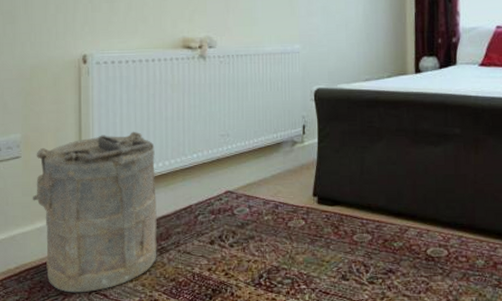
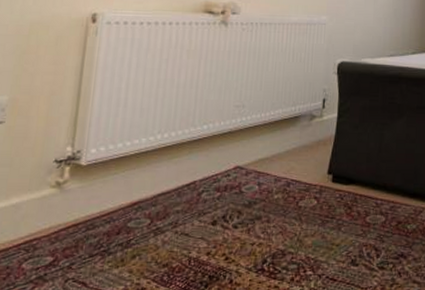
laundry hamper: present [32,131,158,293] -> none [11,98,162,281]

